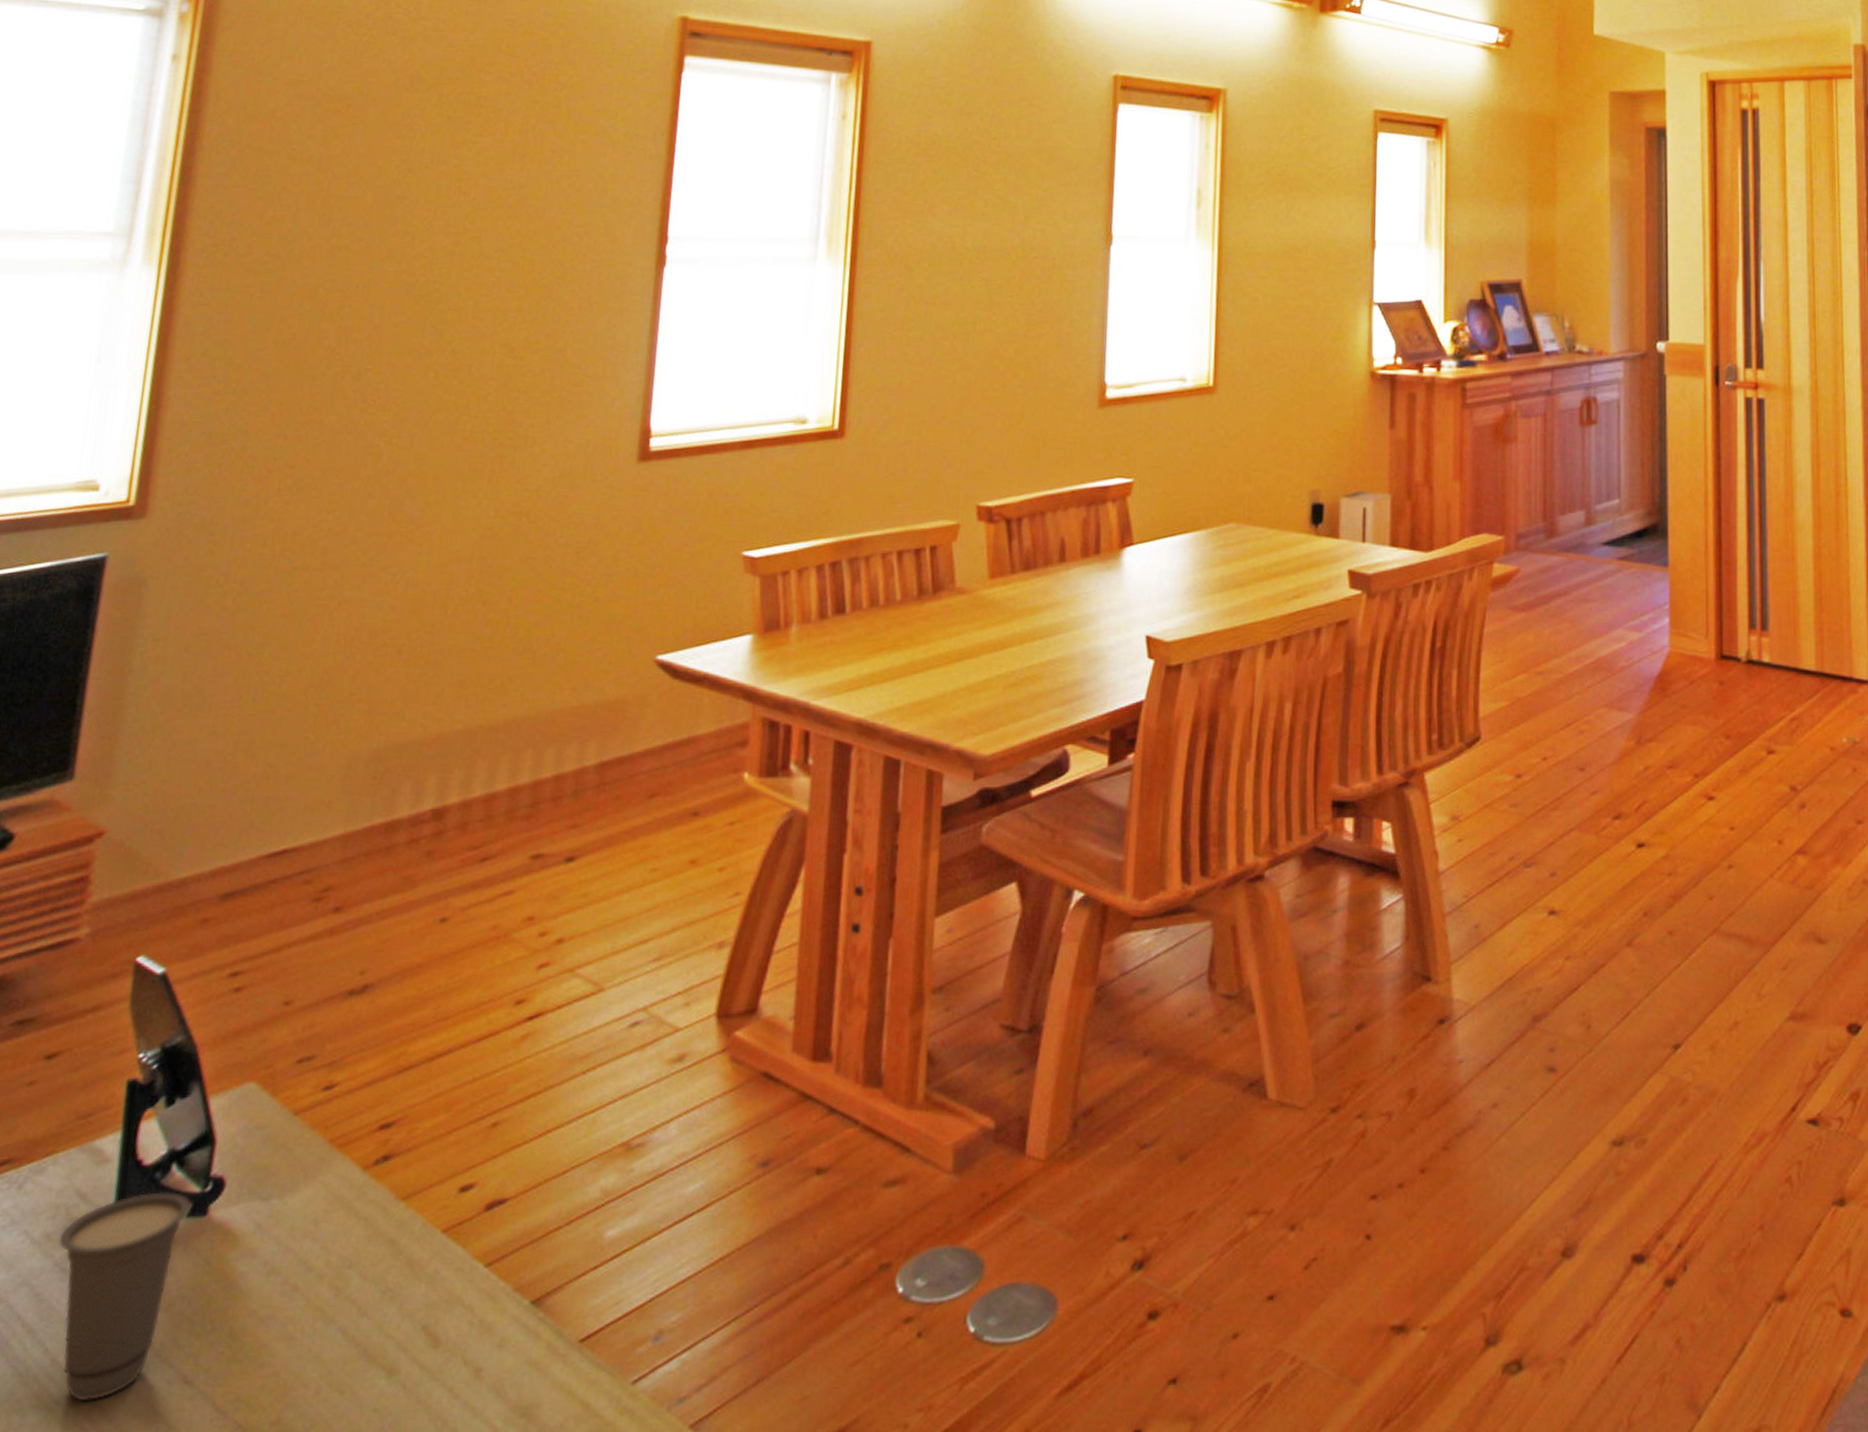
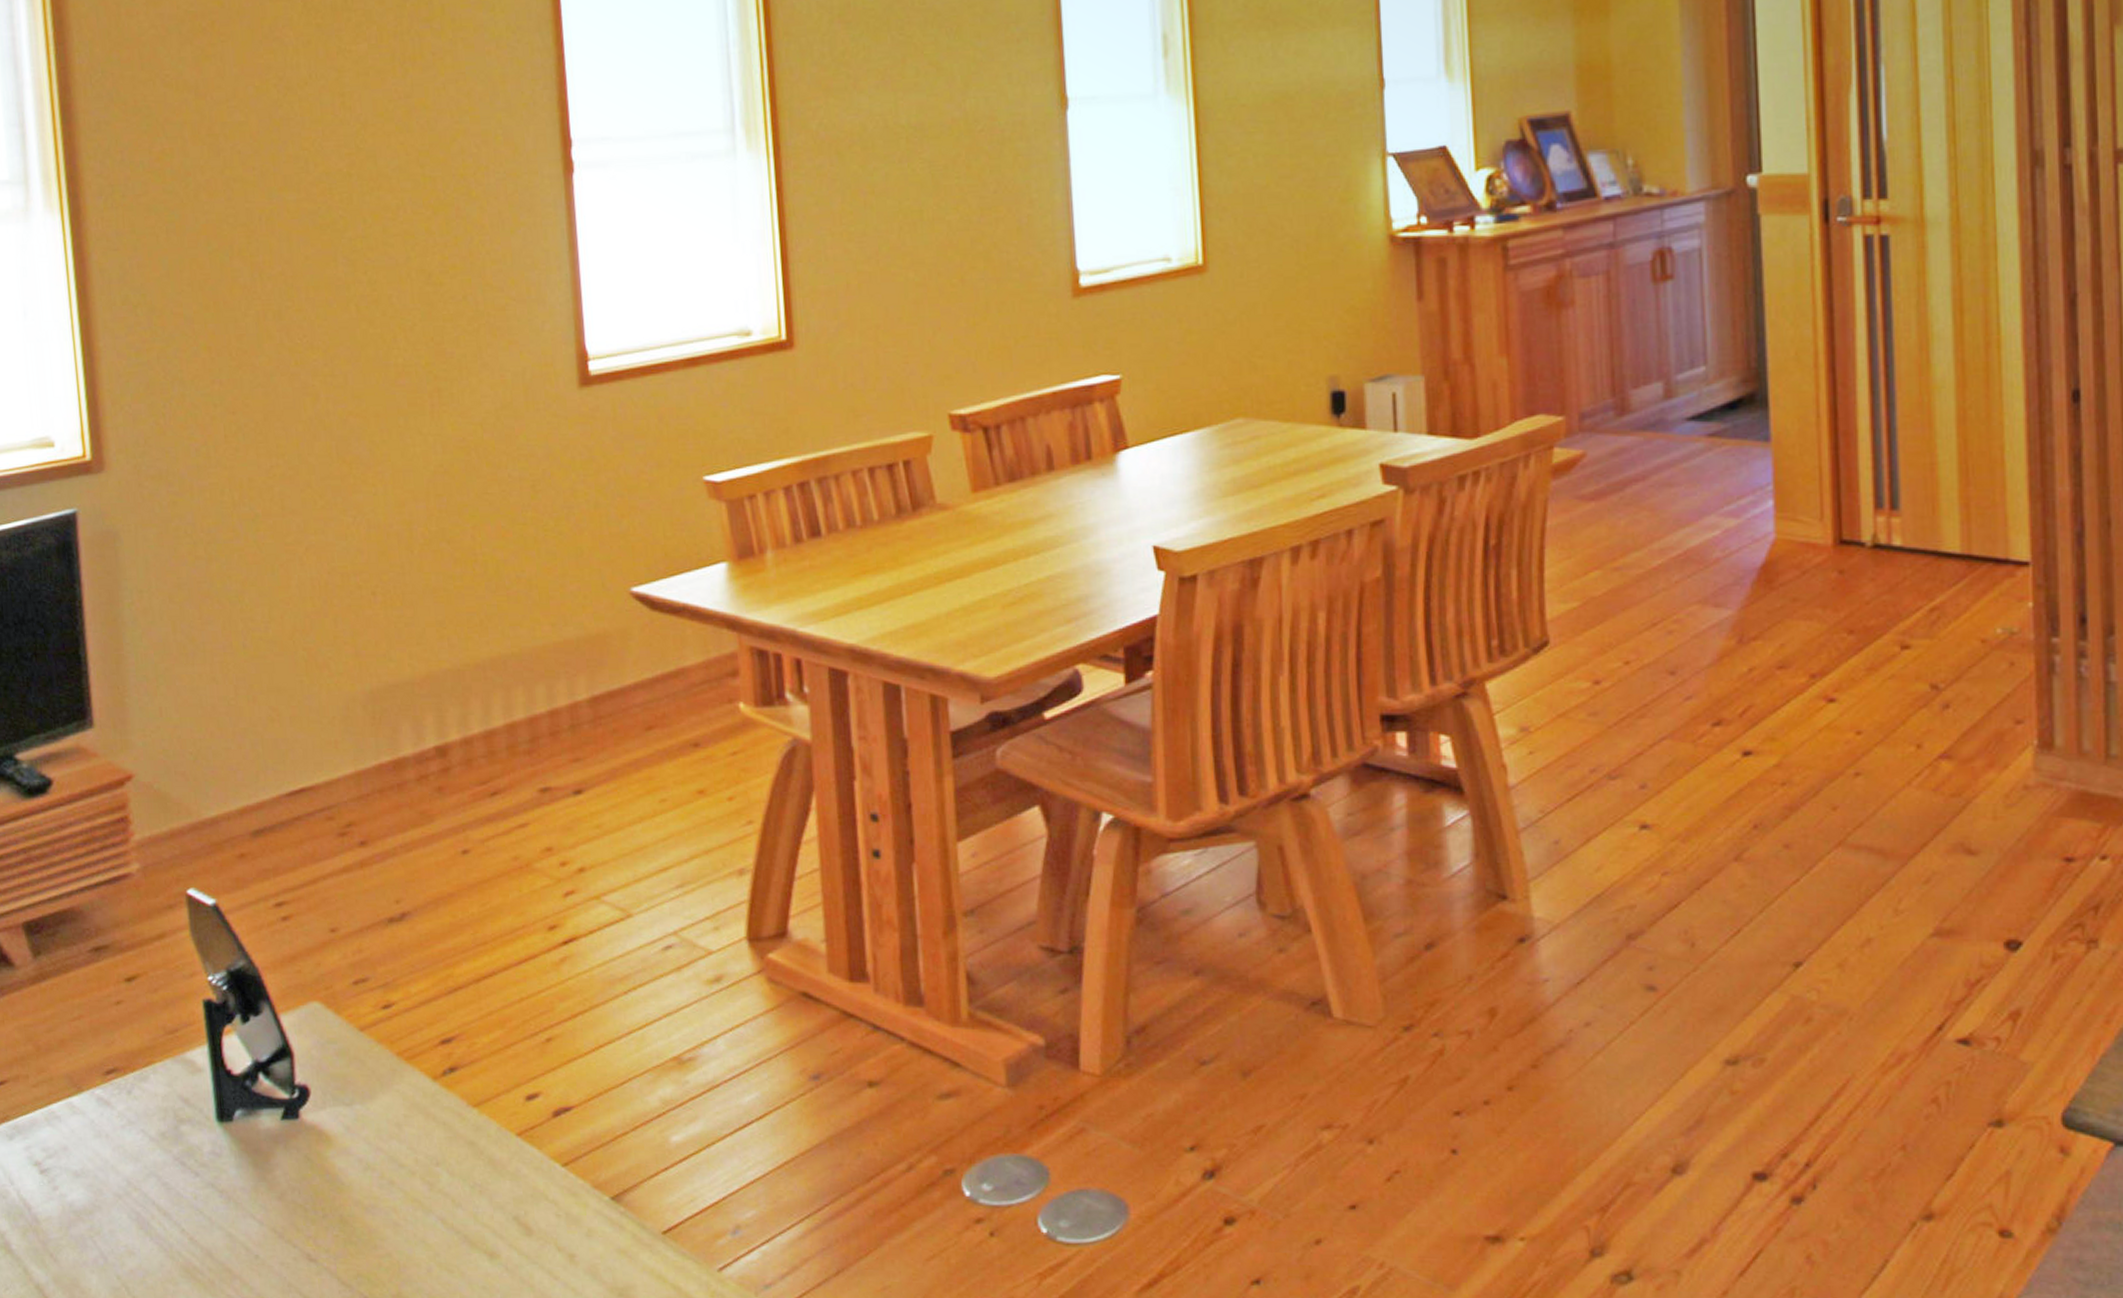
cup: present [58,1192,192,1402] -> none [173,1097,284,1274]

